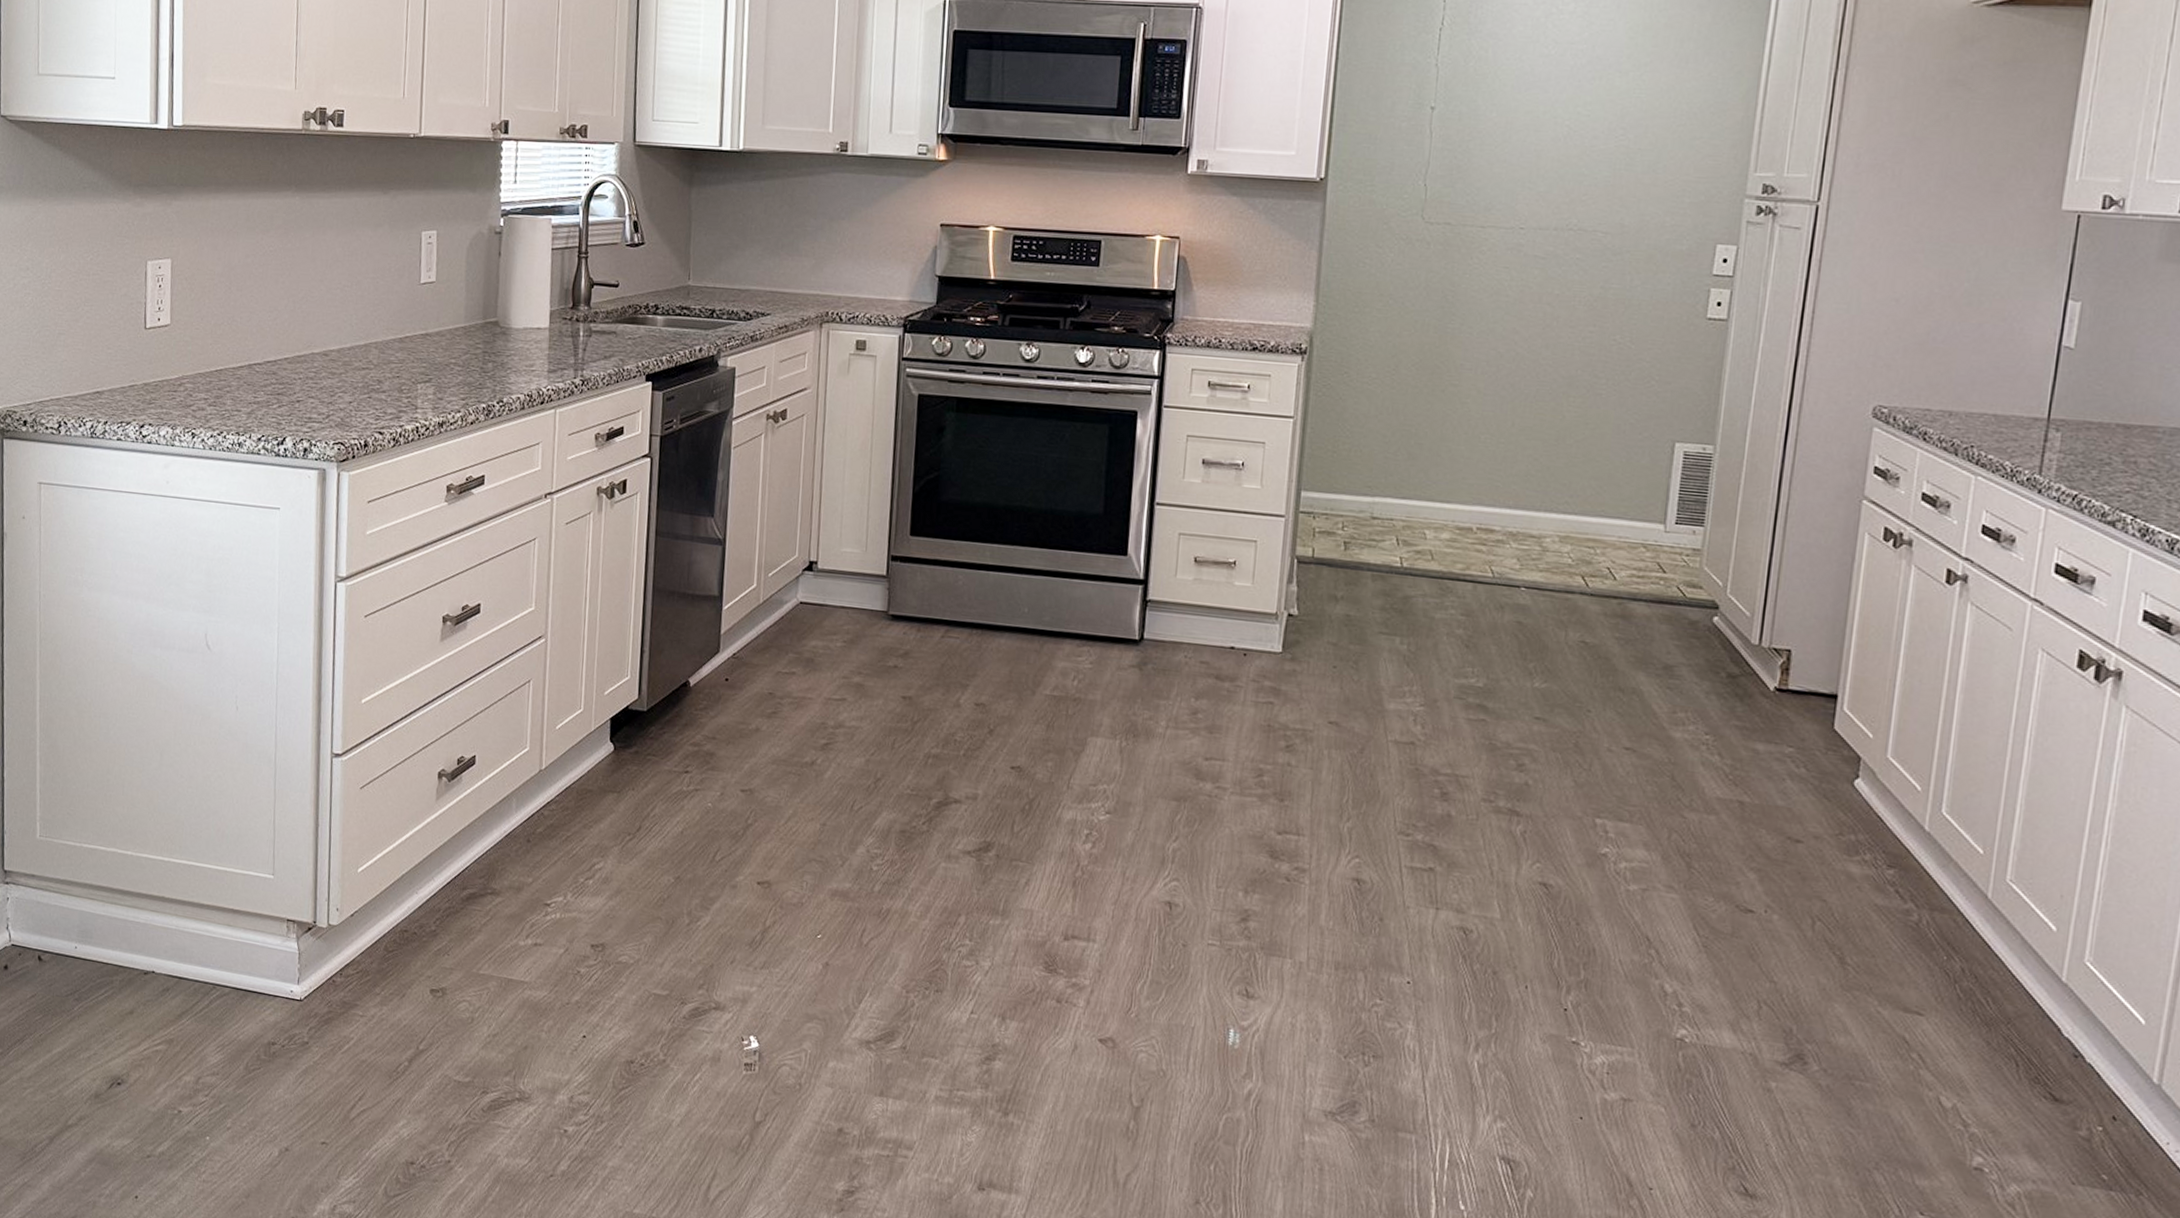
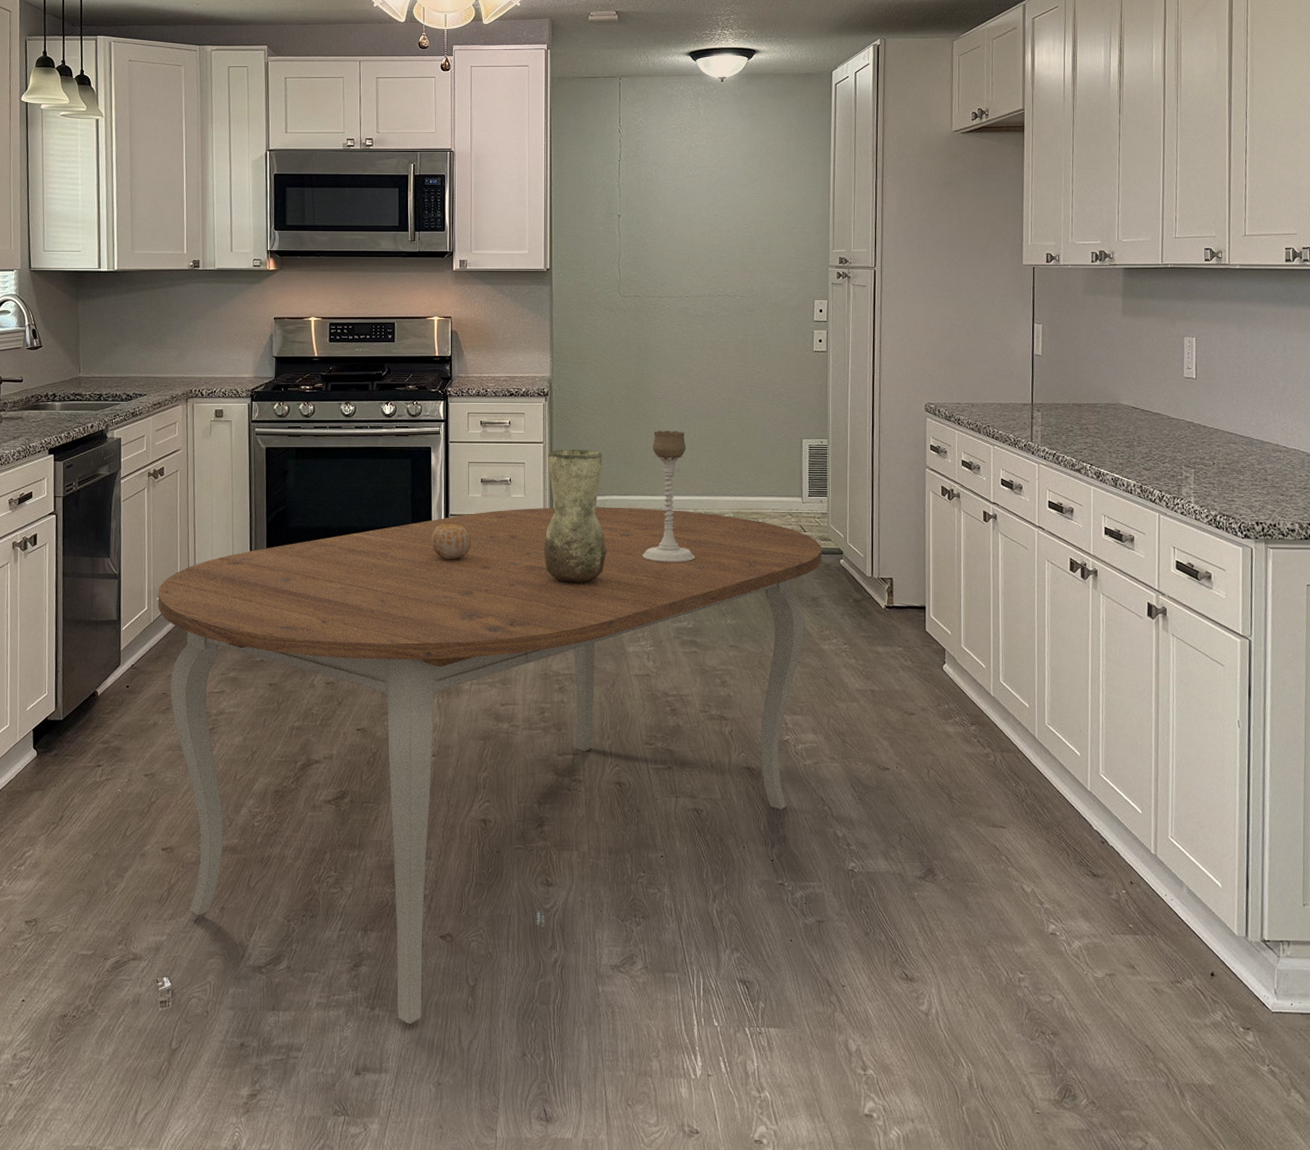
dining table: none [769,503,1687,1141] -> present [157,506,822,1025]
fruit: none [1127,514,1183,563] -> present [431,524,472,560]
vase: none [1280,428,1377,612] -> present [543,450,606,584]
candle holder: none [1421,414,1500,598] -> present [643,430,695,563]

